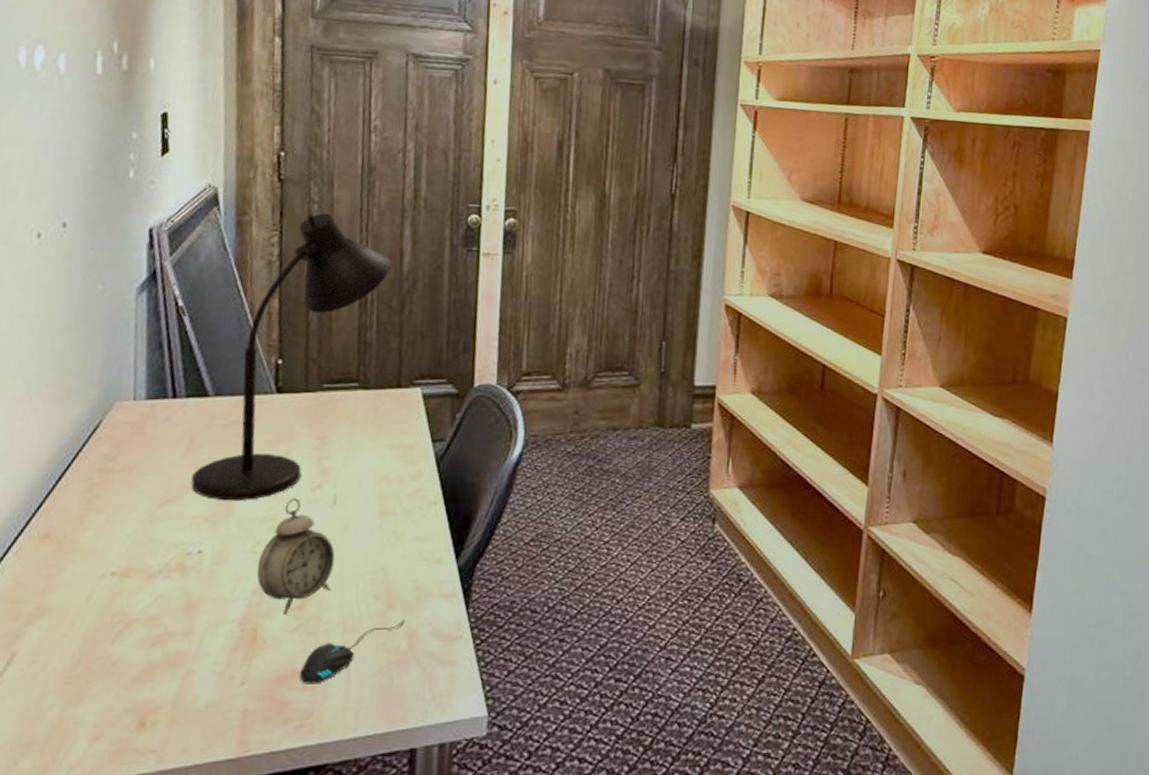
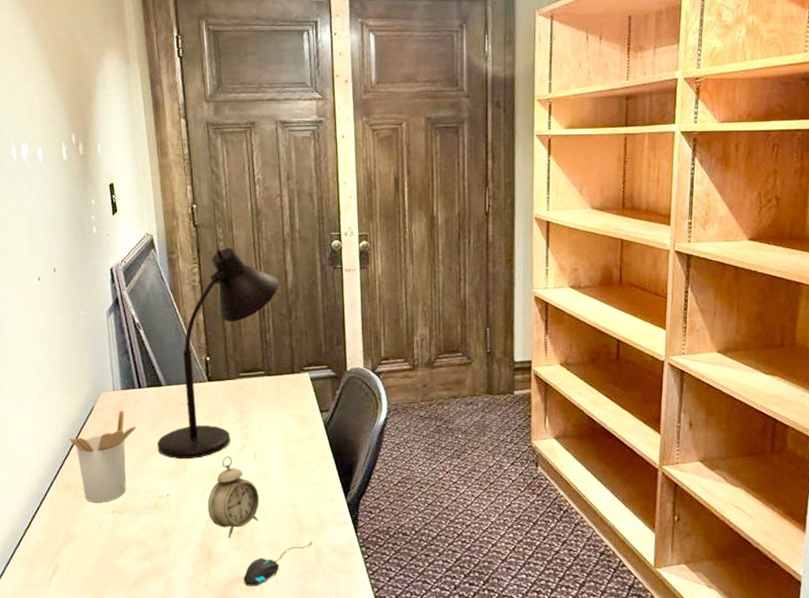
utensil holder: none [57,427,163,560] -> present [70,410,136,502]

